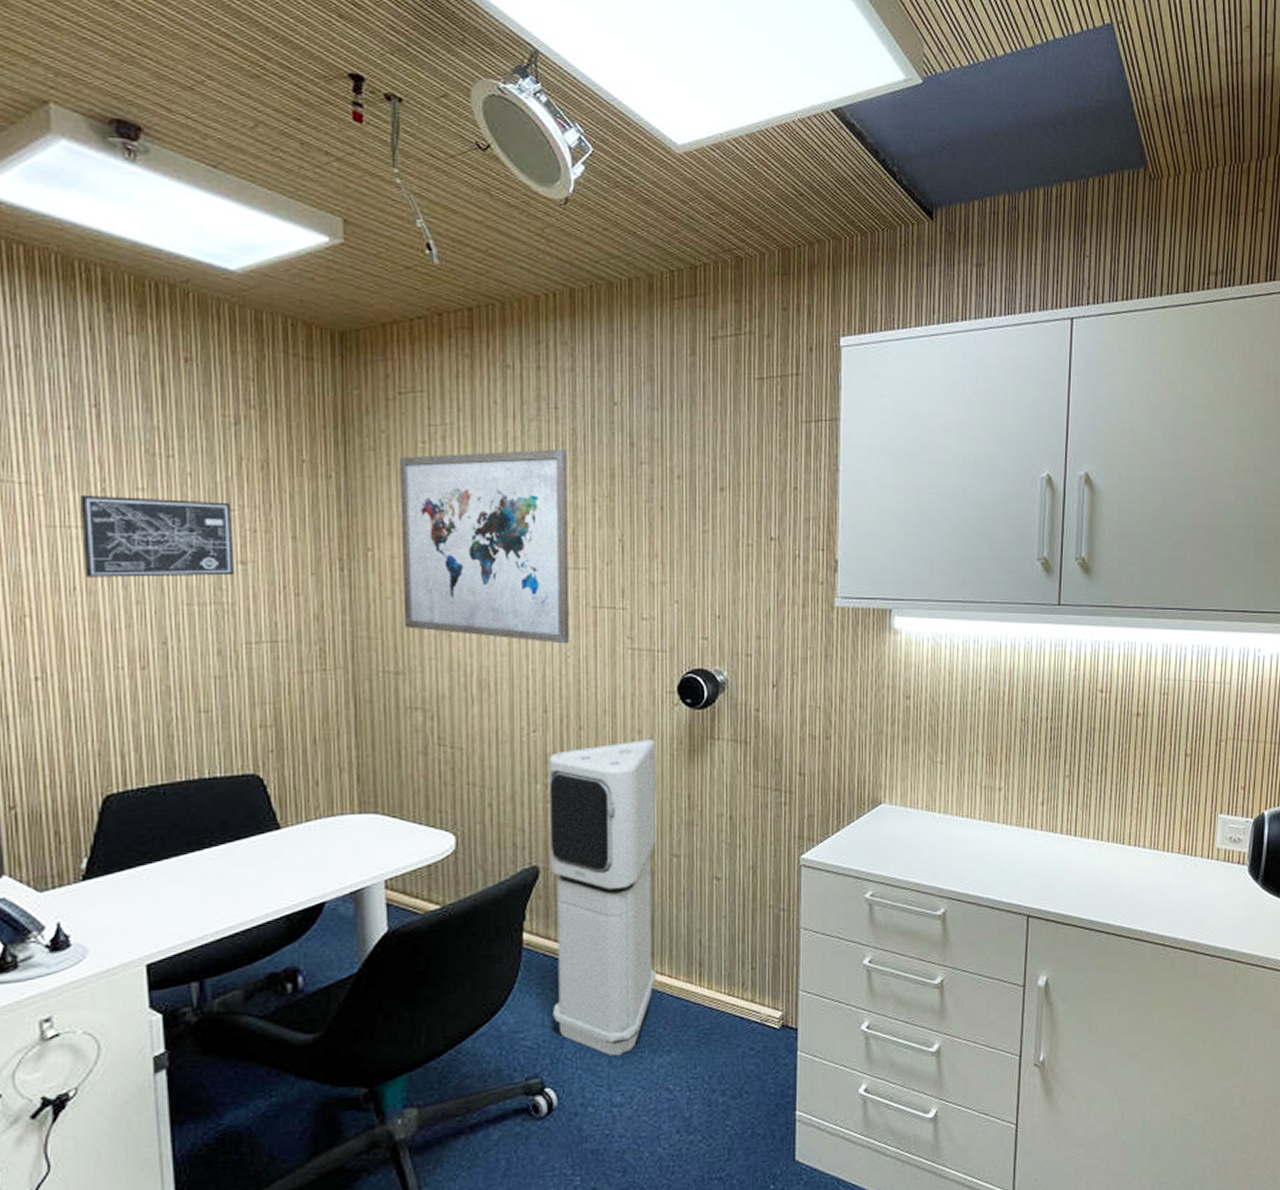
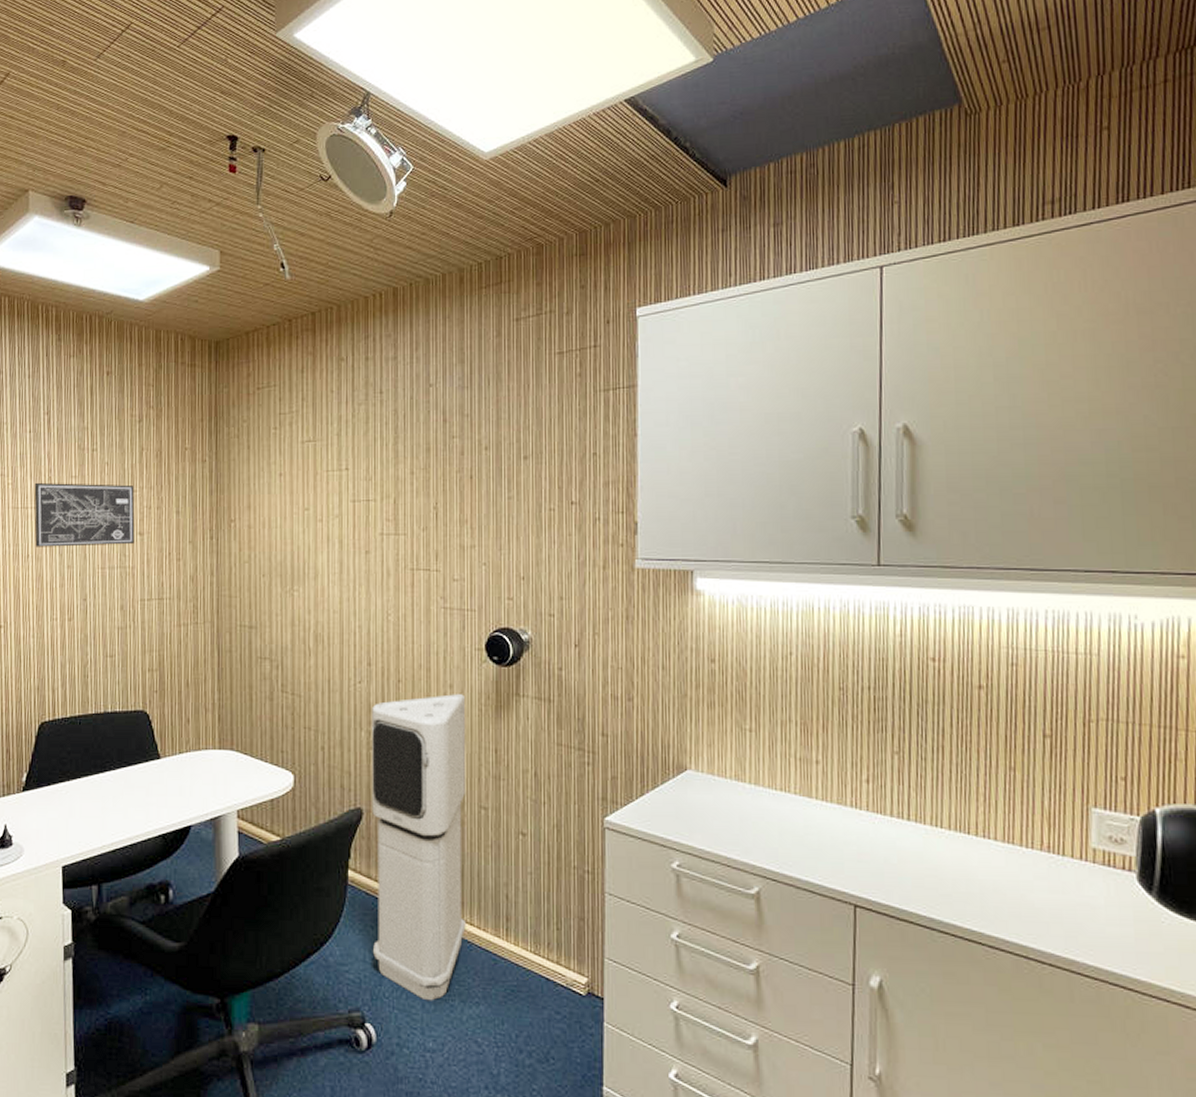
wall art: present [400,448,570,644] -> none [256,427,391,603]

